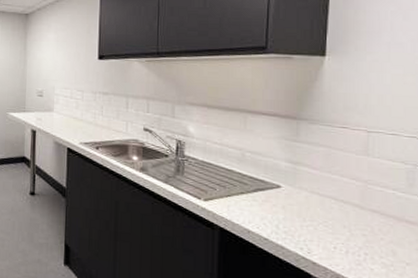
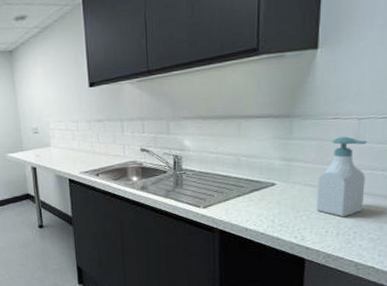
soap bottle: none [324,147,377,235] -> present [317,136,367,217]

